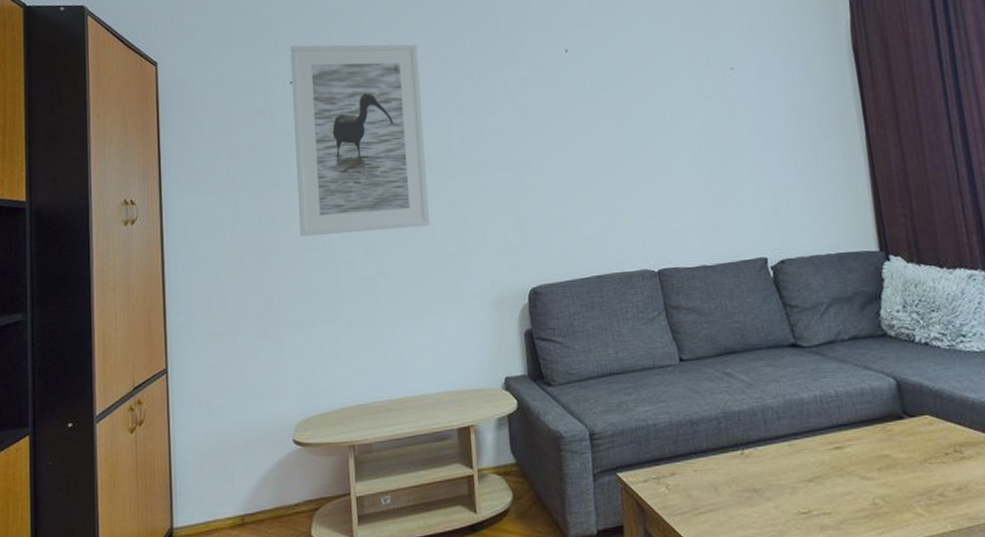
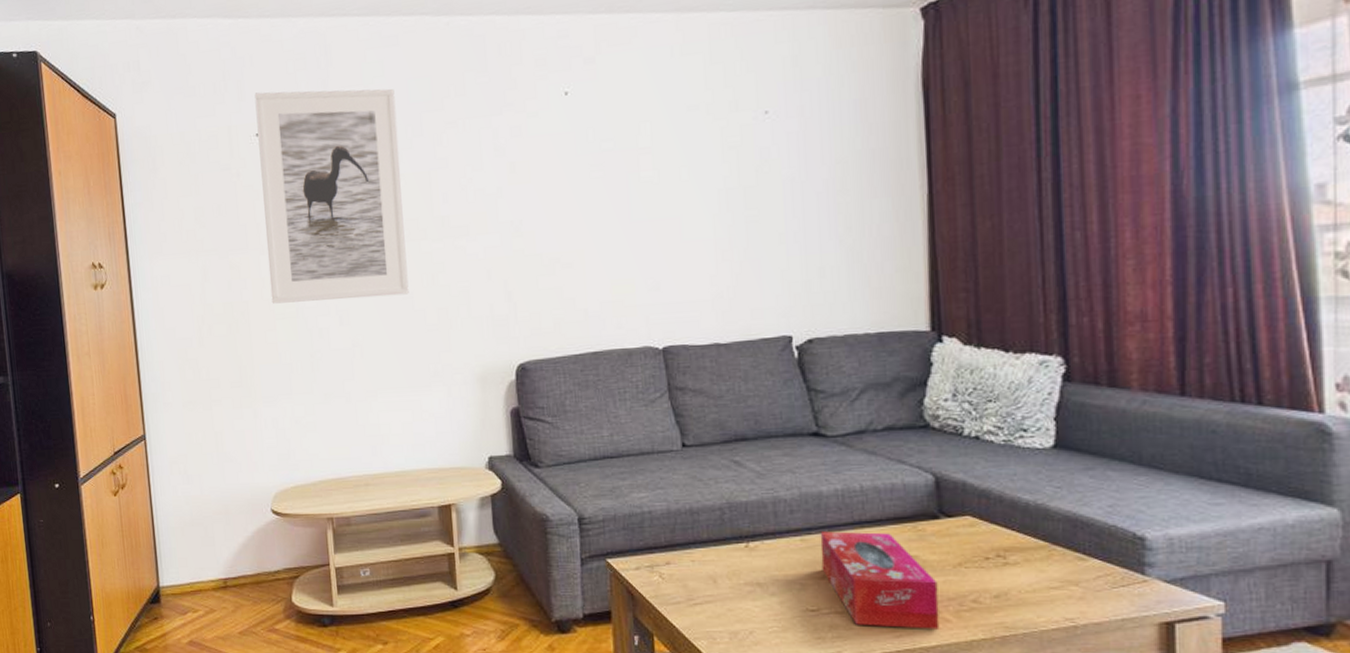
tissue box: none [804,434,915,525] -> present [820,531,940,629]

